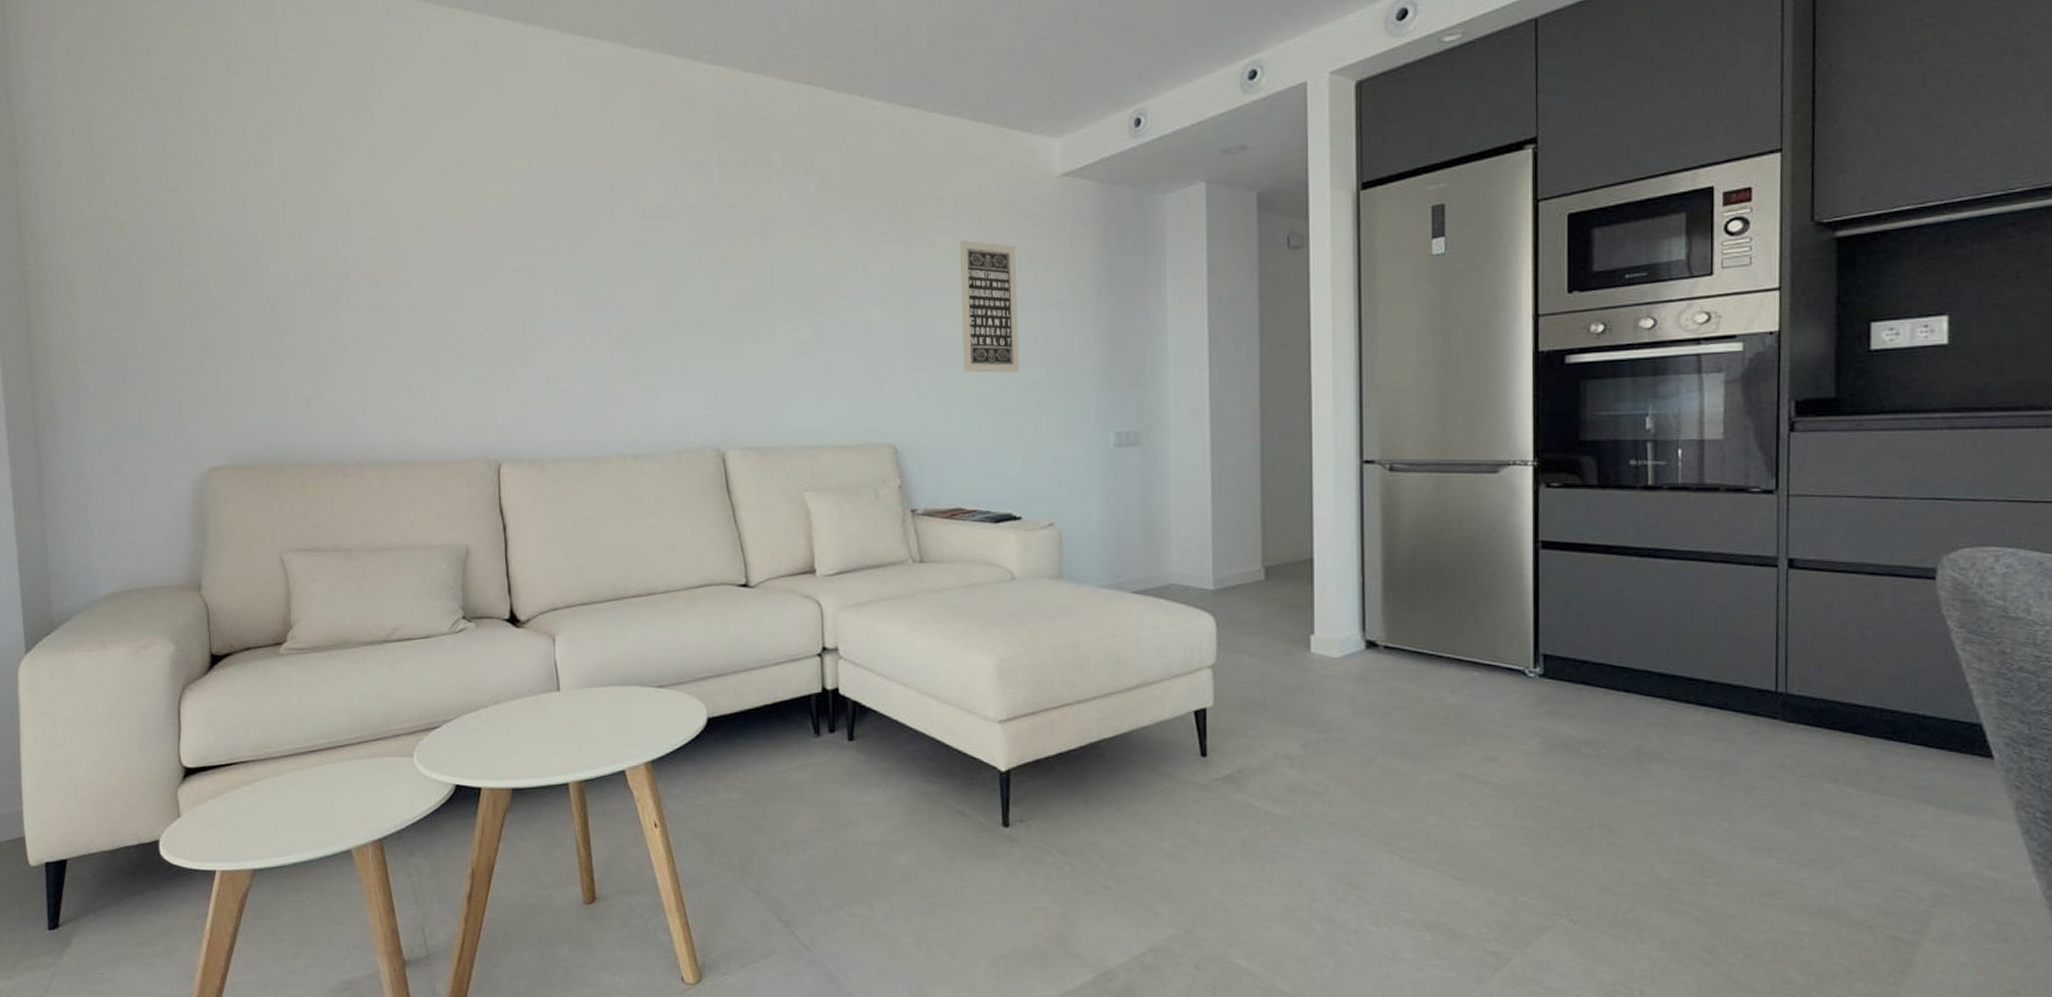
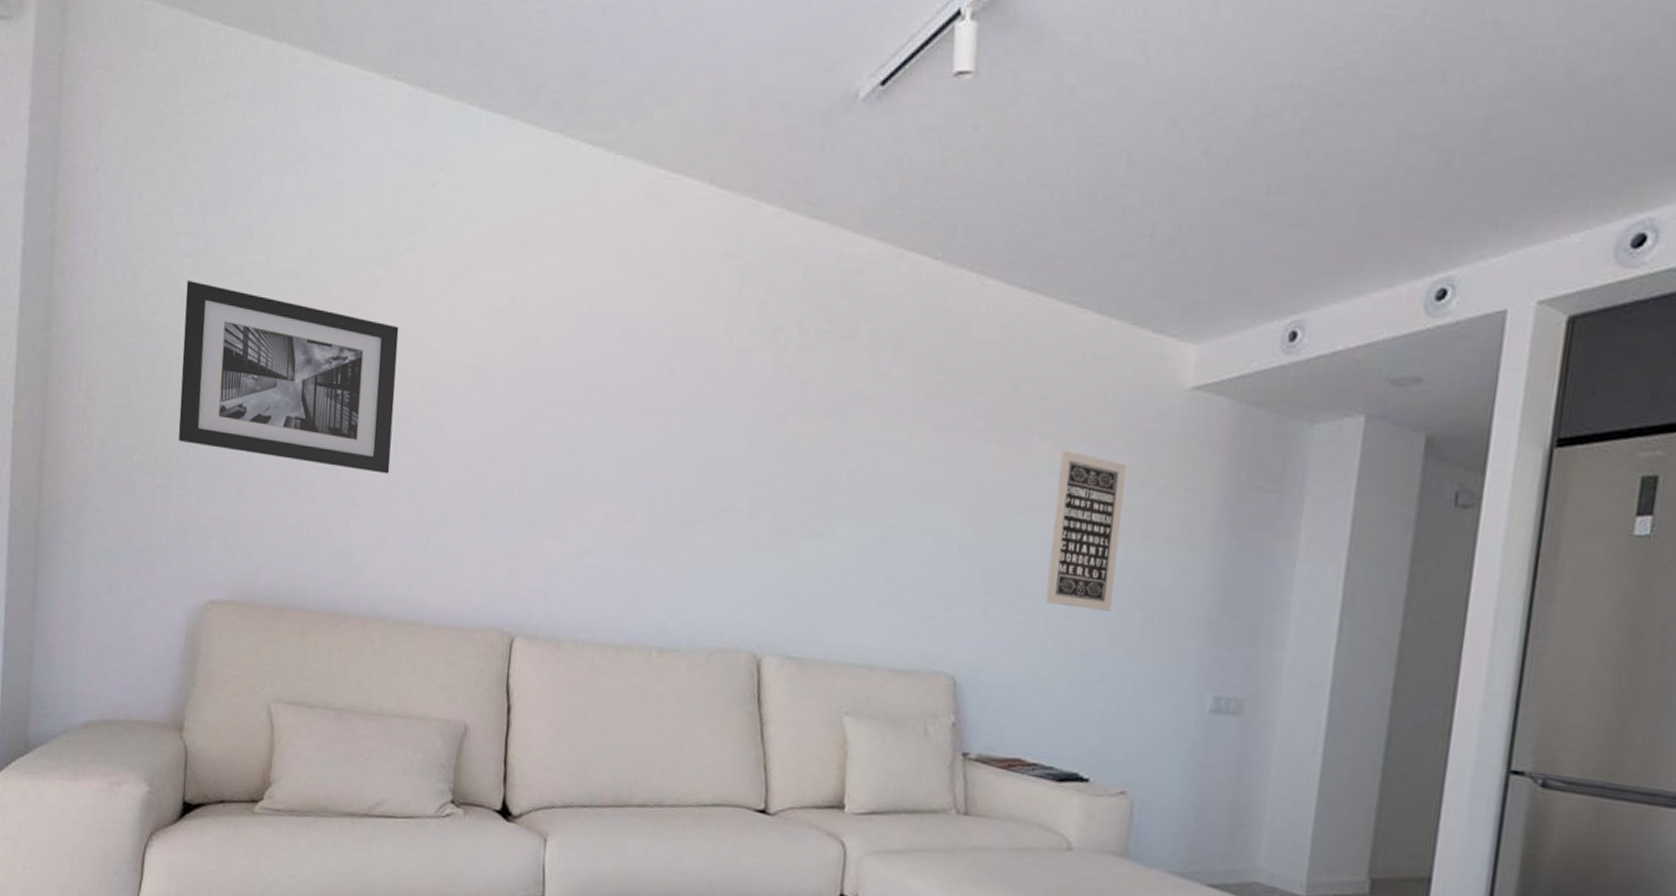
wall art: none [150,180,366,333] -> present [178,281,399,474]

